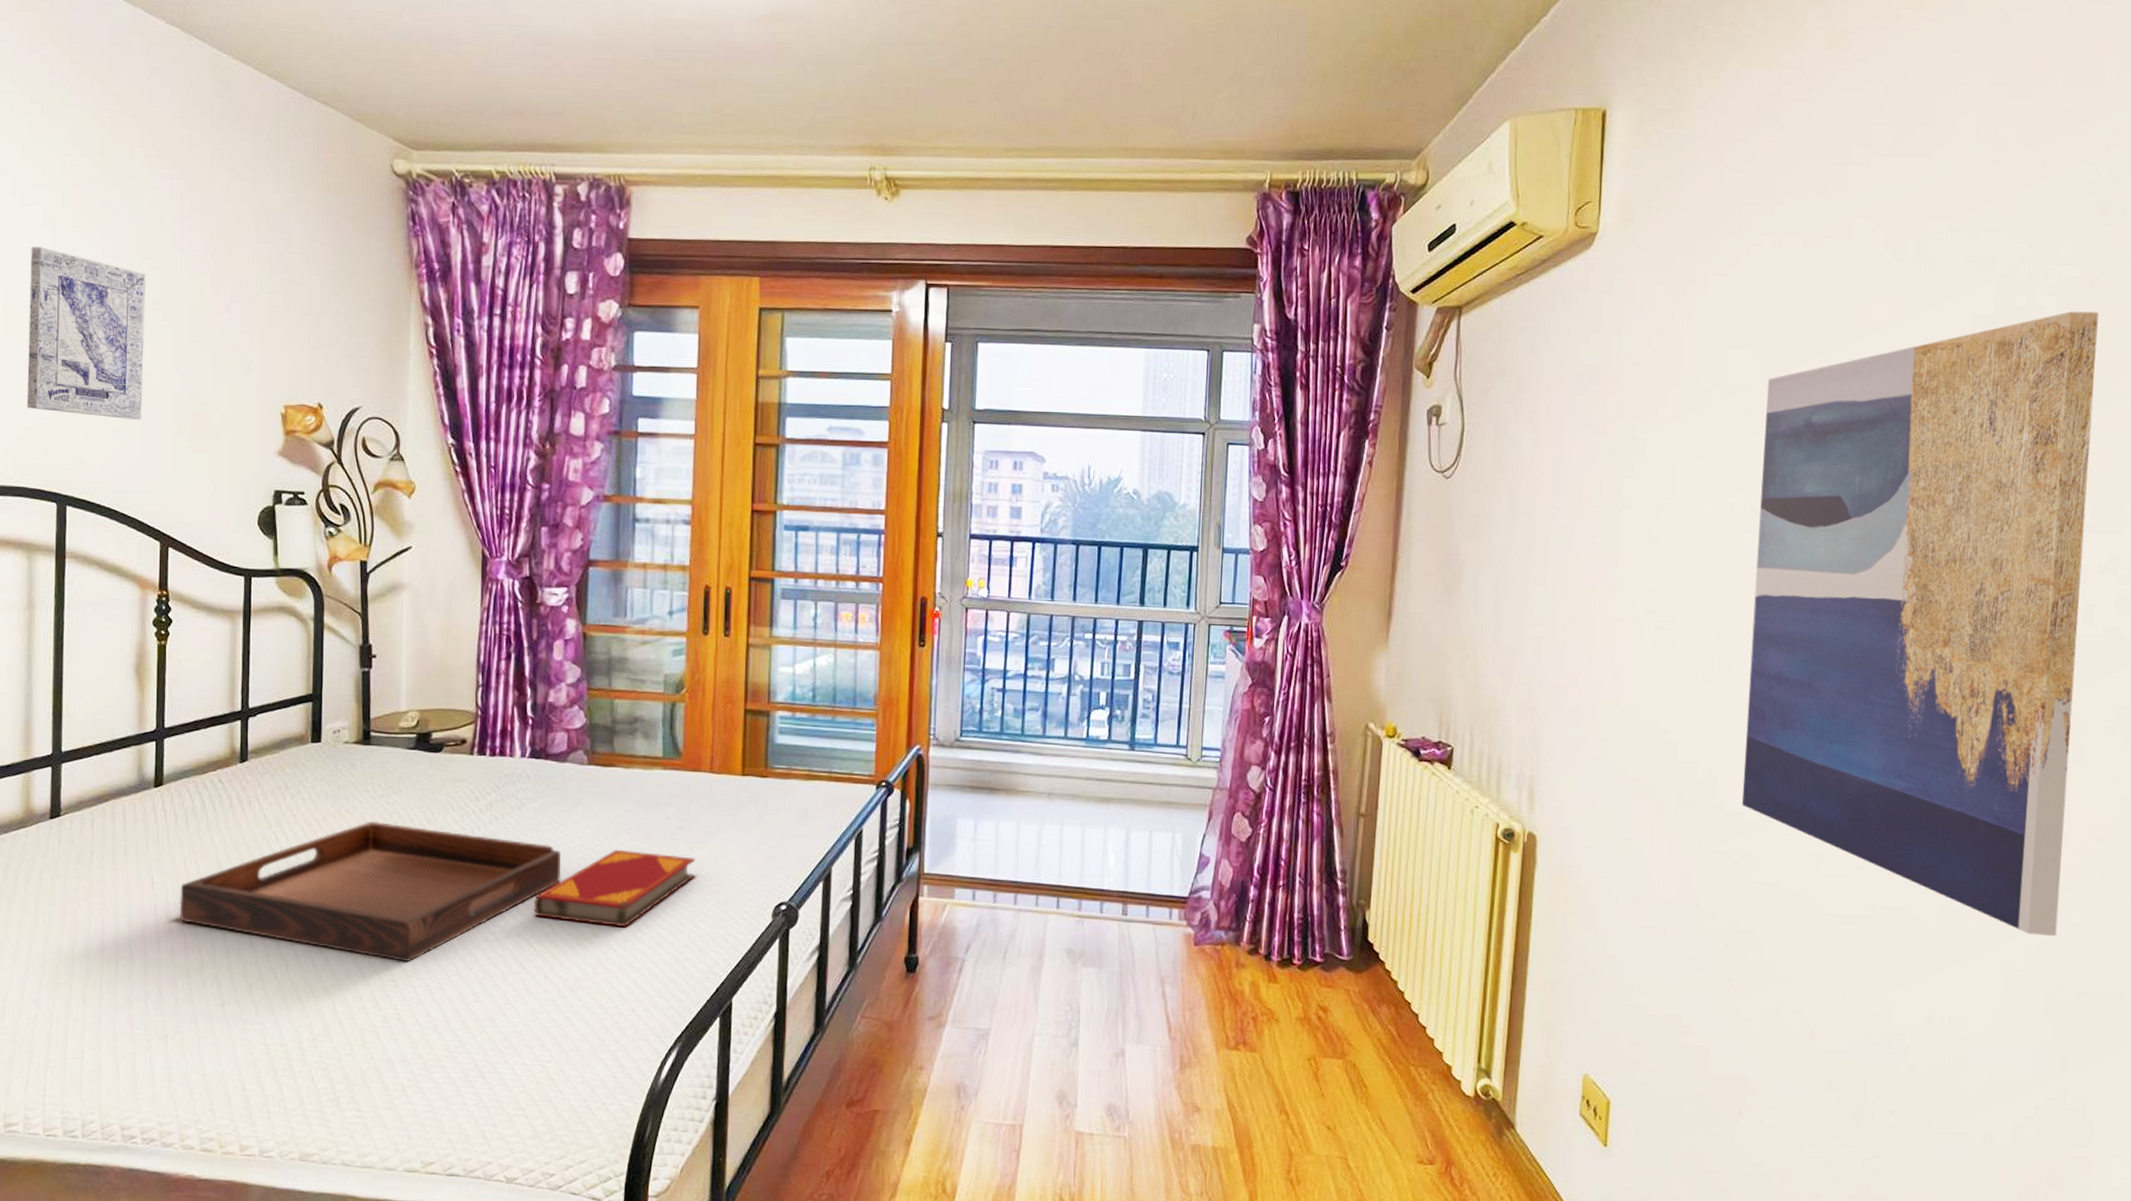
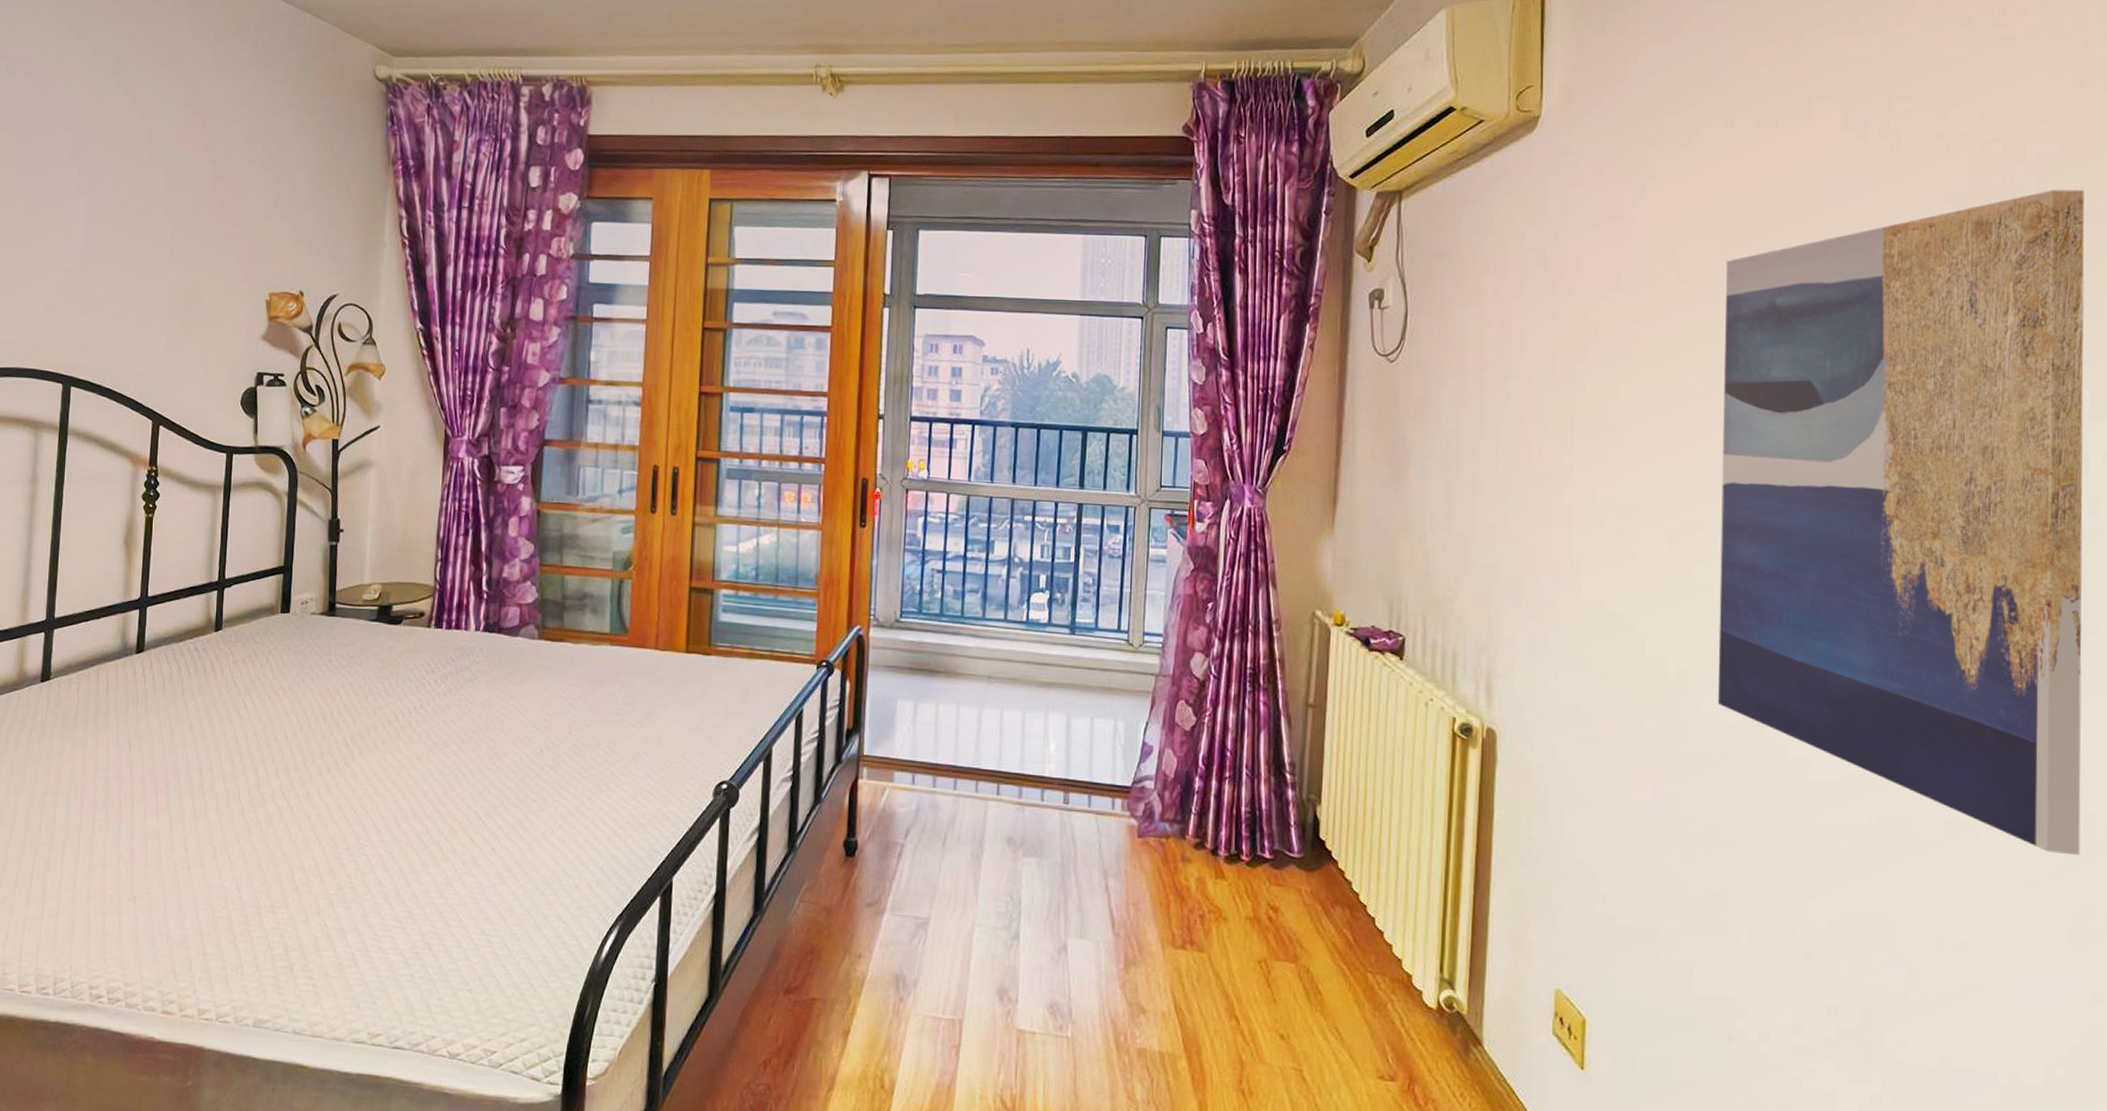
wall art: present [26,247,146,420] -> none [41,149,152,307]
serving tray: present [179,821,562,963] -> none [153,690,511,832]
hardback book: present [533,850,696,927] -> none [483,724,640,802]

